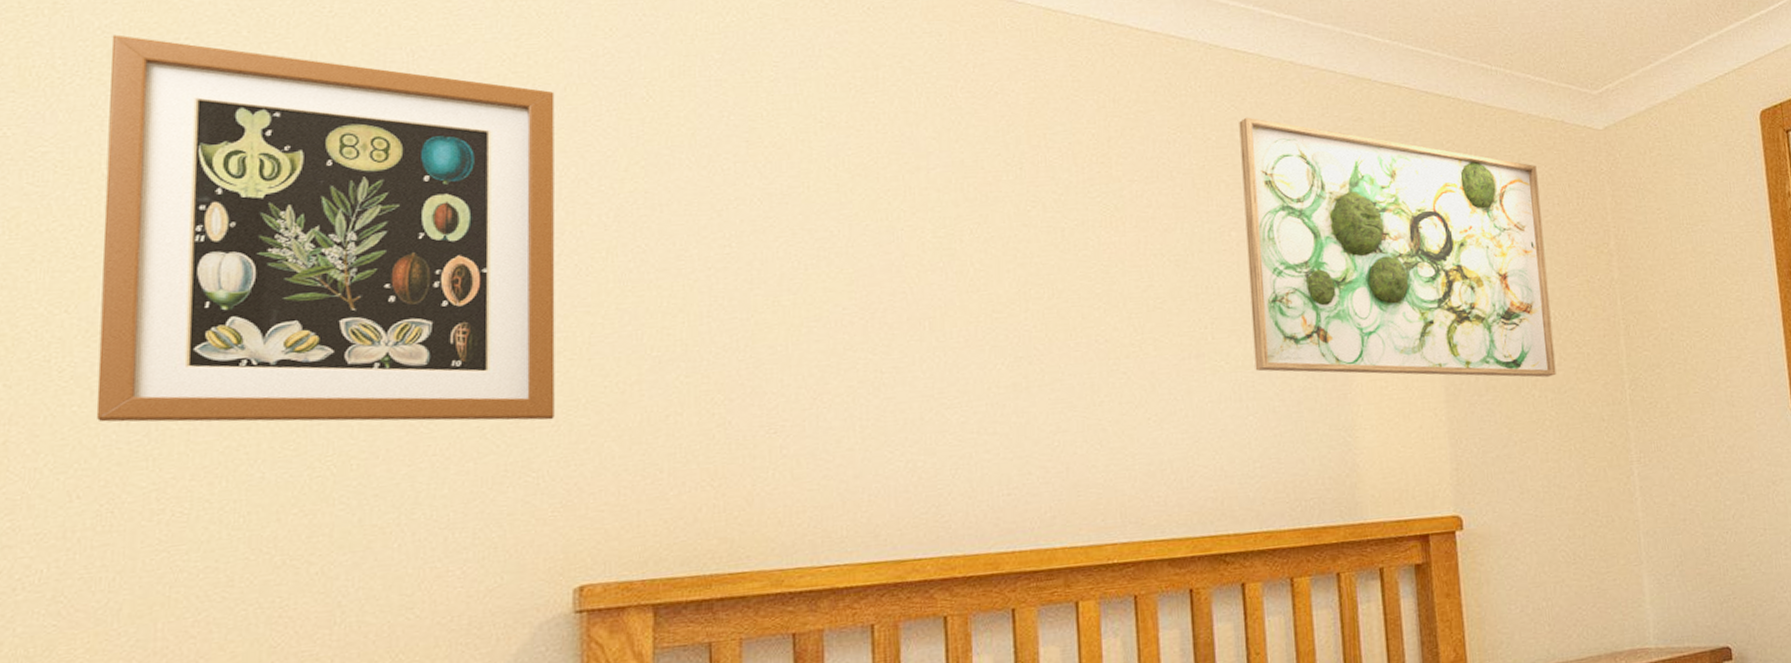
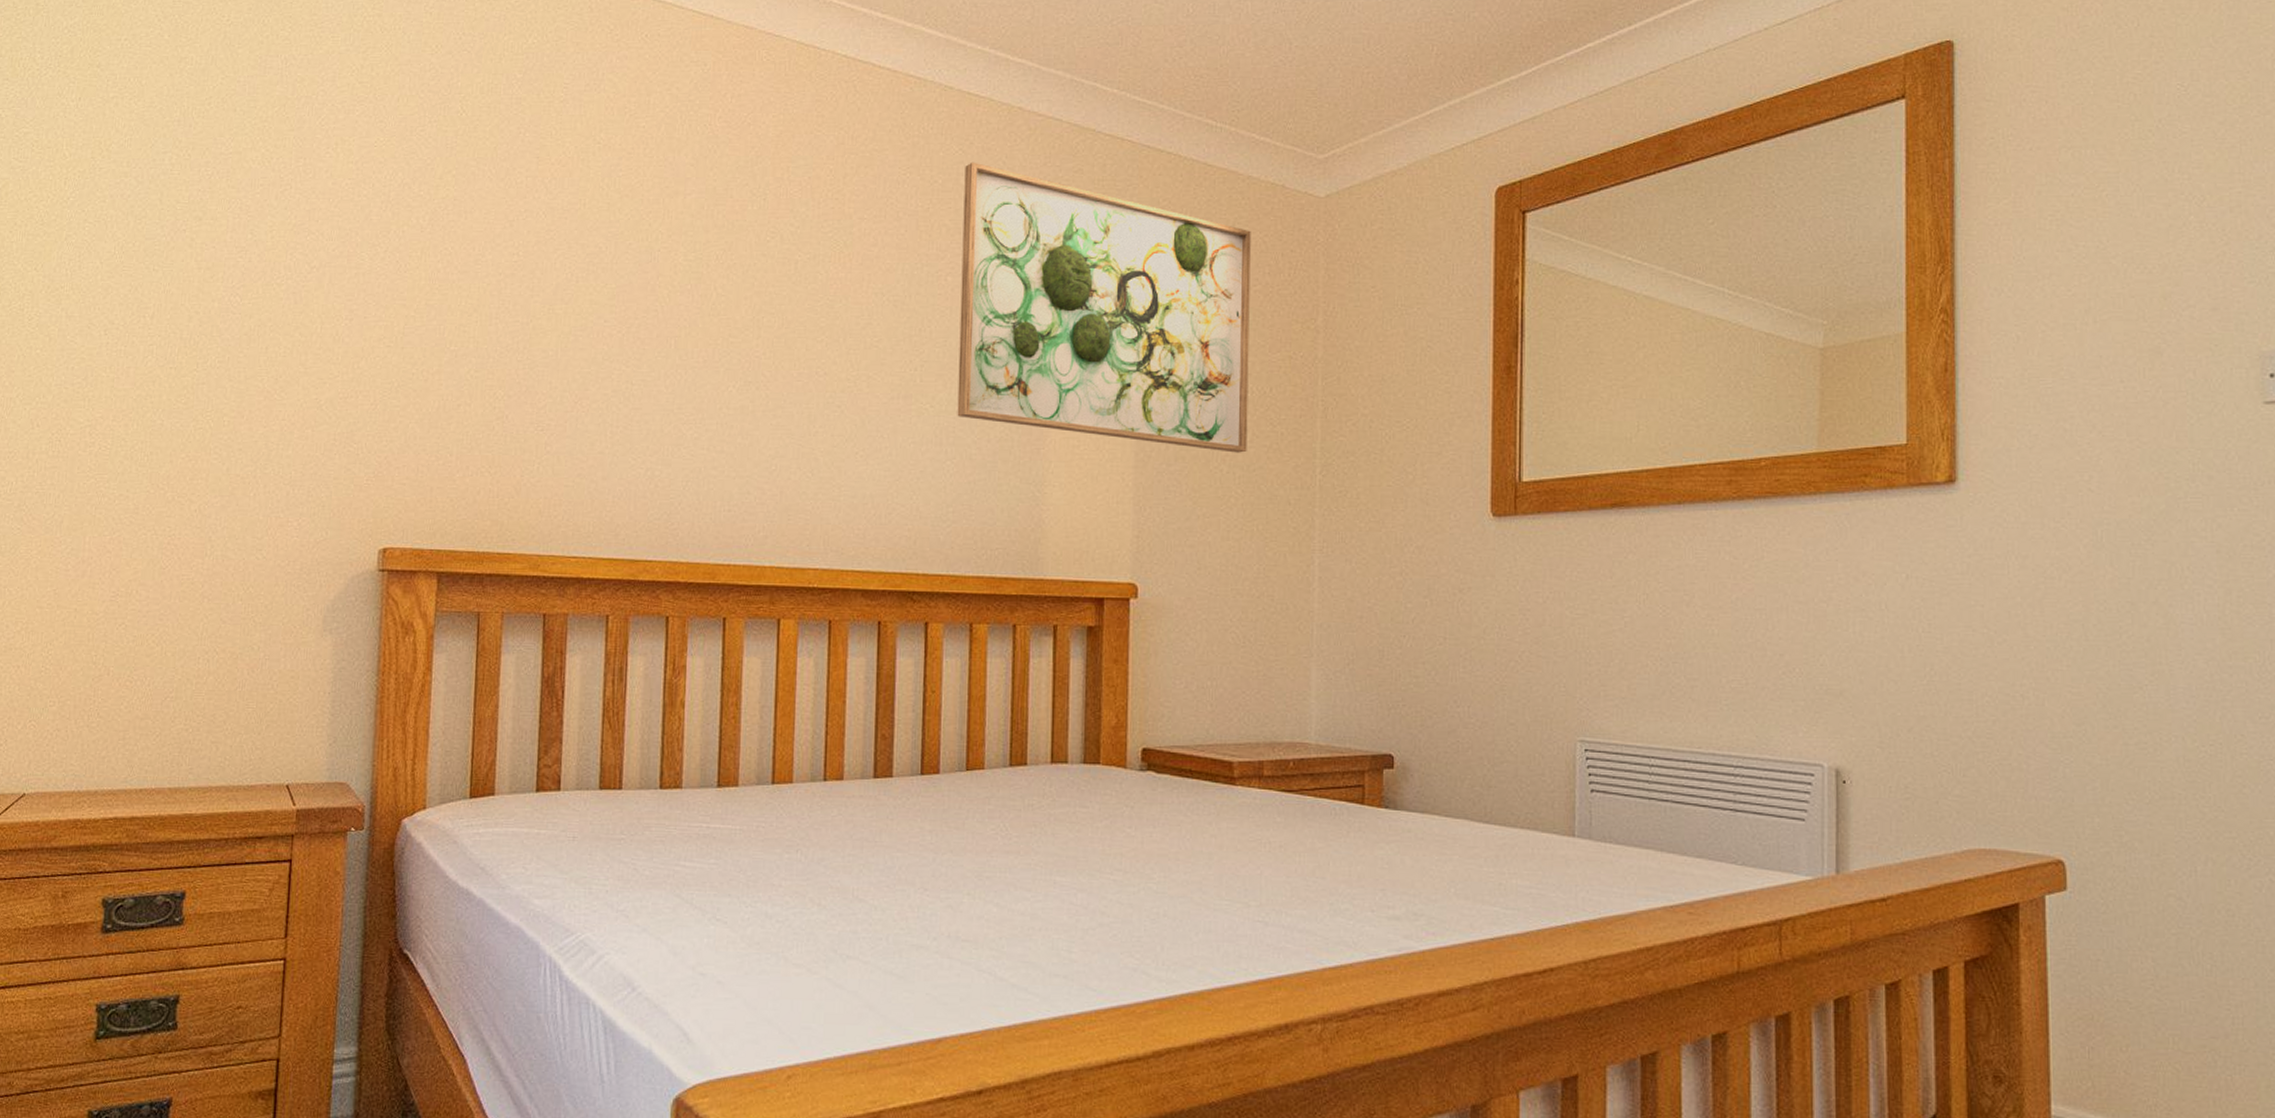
wall art: present [96,34,555,422] -> none [52,34,390,399]

